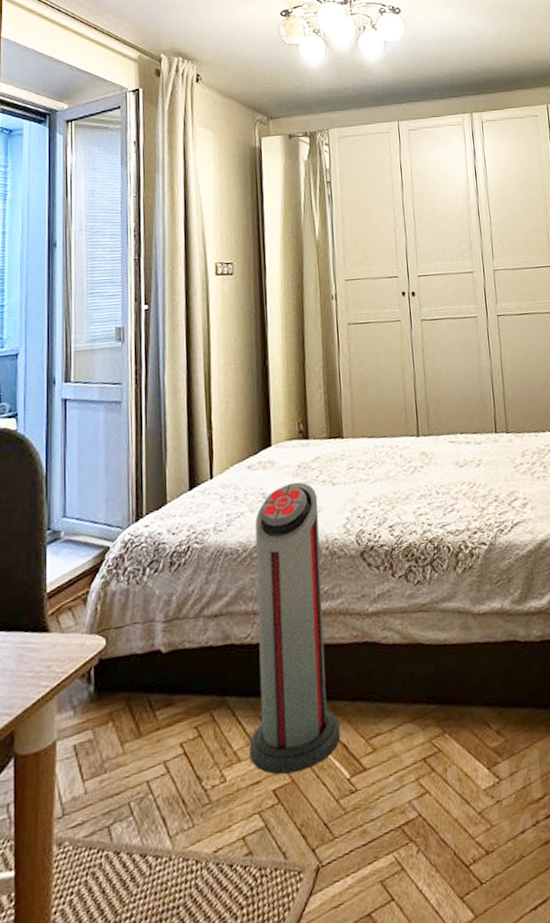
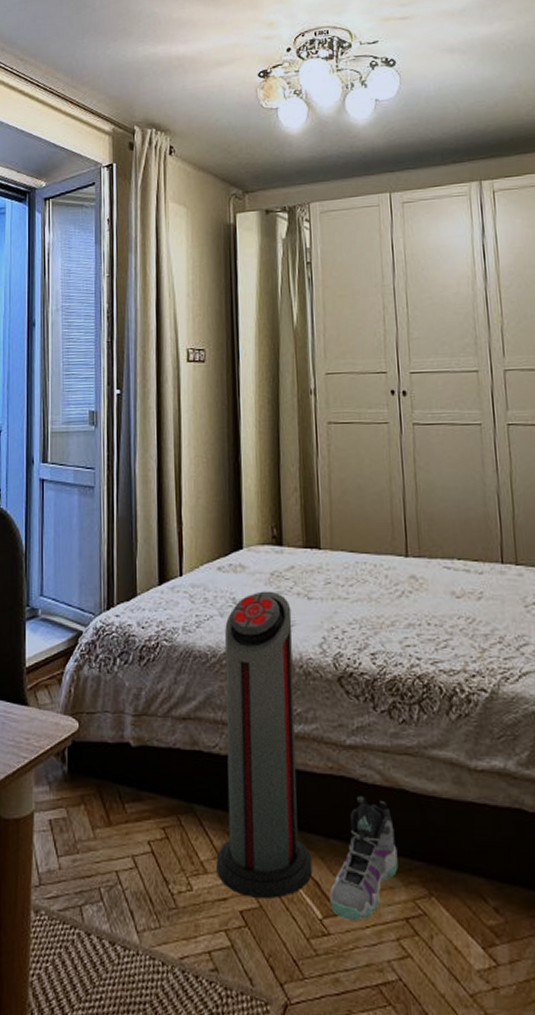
sneaker: none [356,656,416,774] -> present [329,796,398,921]

